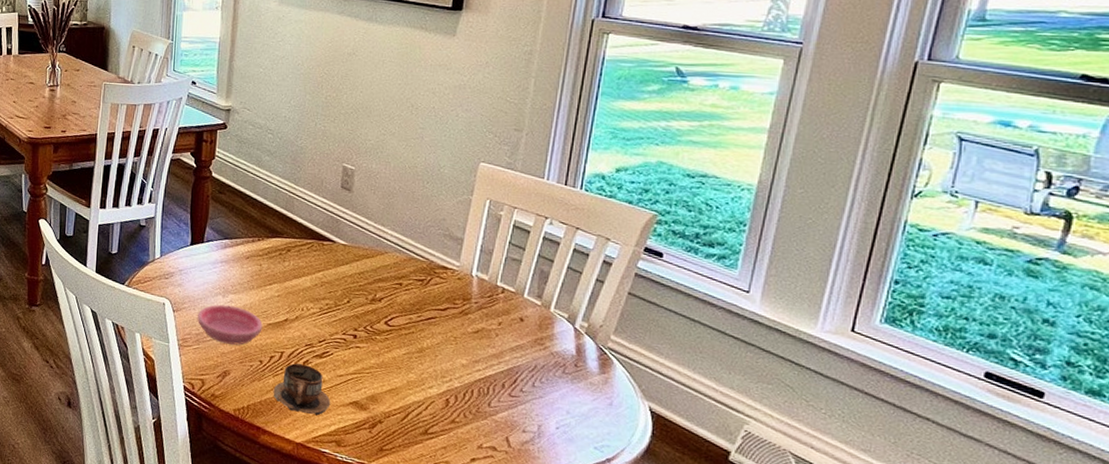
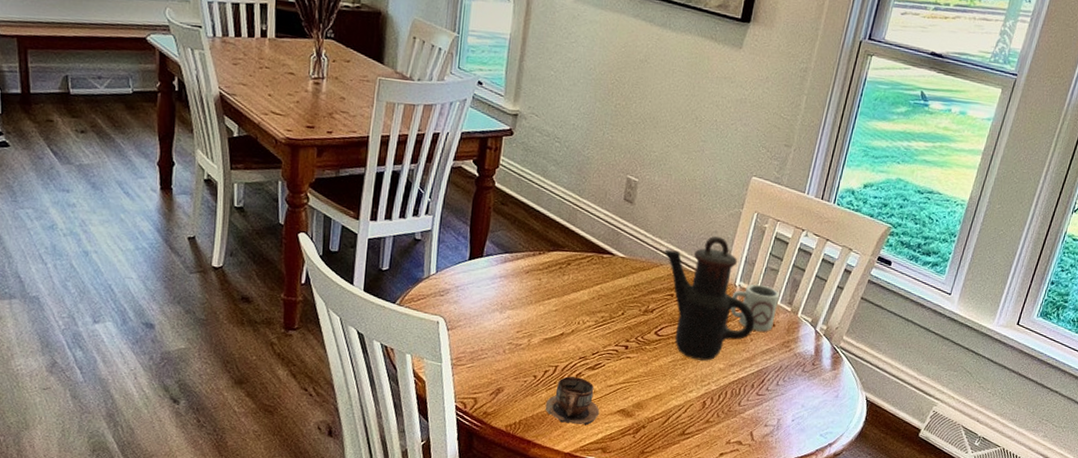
saucer: present [197,304,263,345] -> none [473,321,539,361]
teapot: none [388,223,499,355] -> present [664,236,755,361]
cup: none [469,274,526,327] -> present [731,284,780,332]

